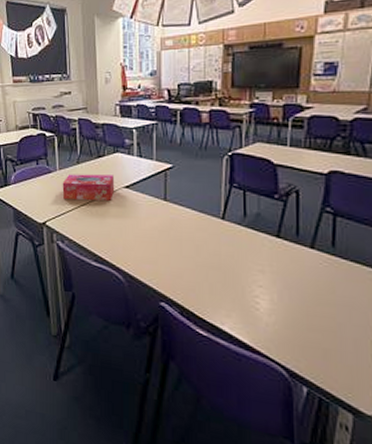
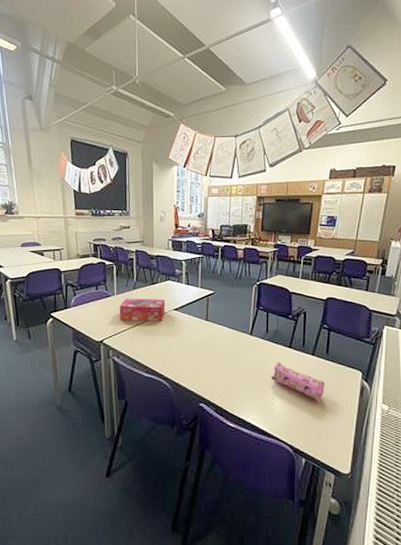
pencil case: none [253,255,332,312] -> present [271,362,325,402]

